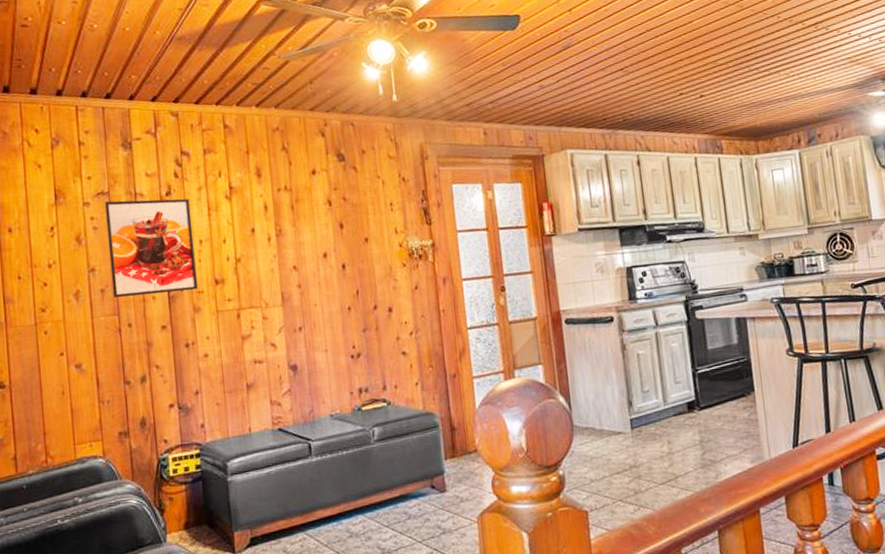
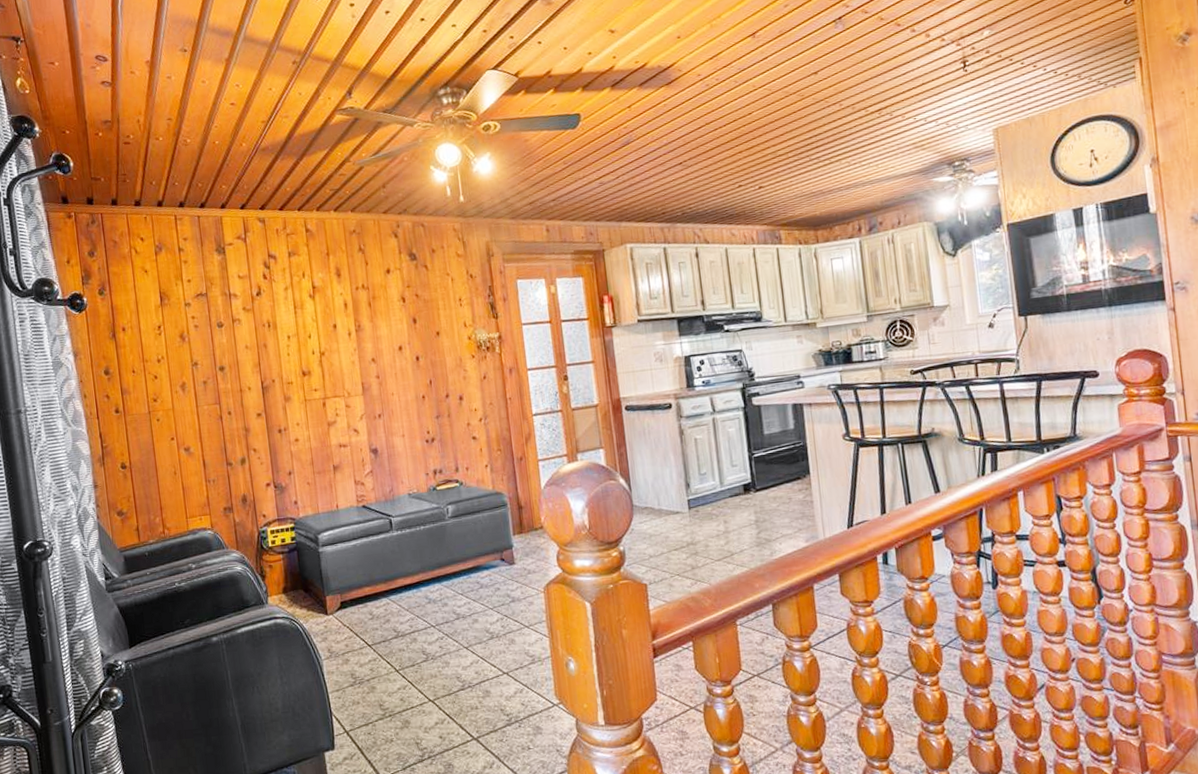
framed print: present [105,198,199,299] -> none [204,298,288,389]

